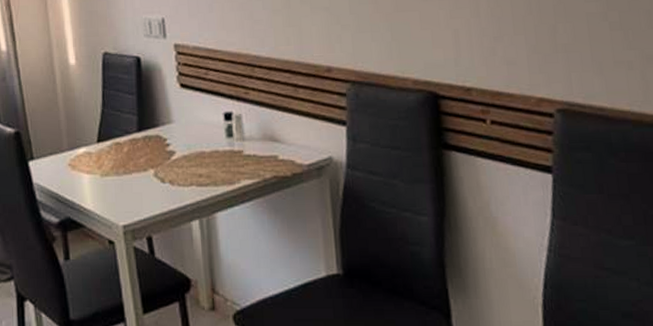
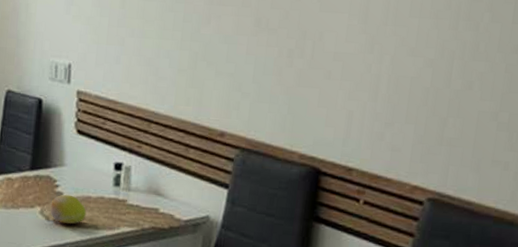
fruit: none [164,152,203,184] -> present [50,194,87,225]

